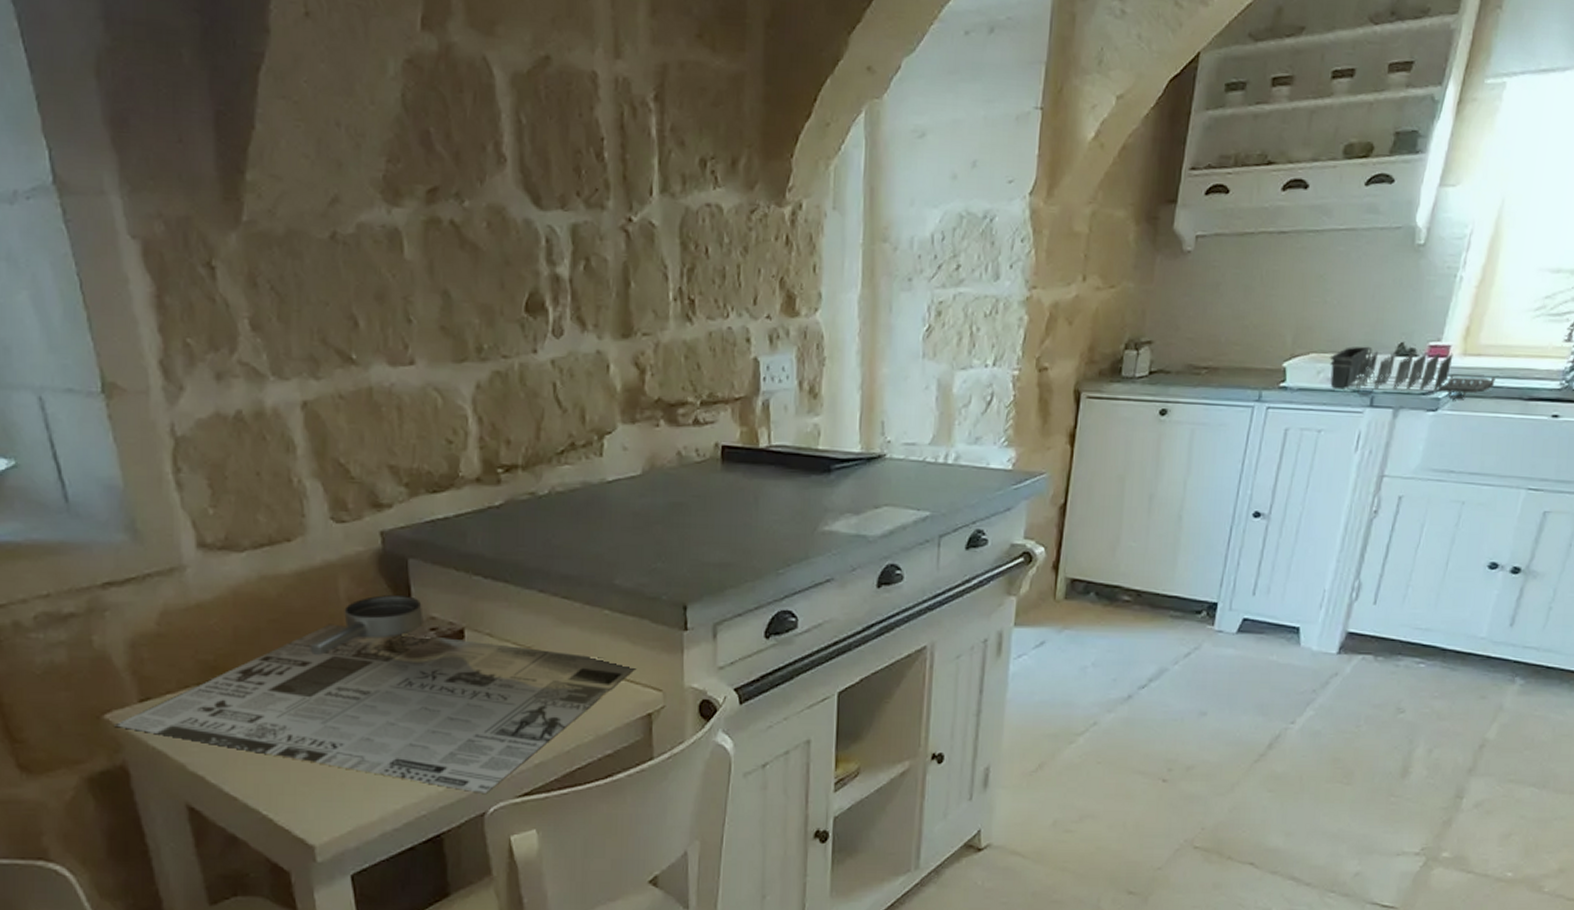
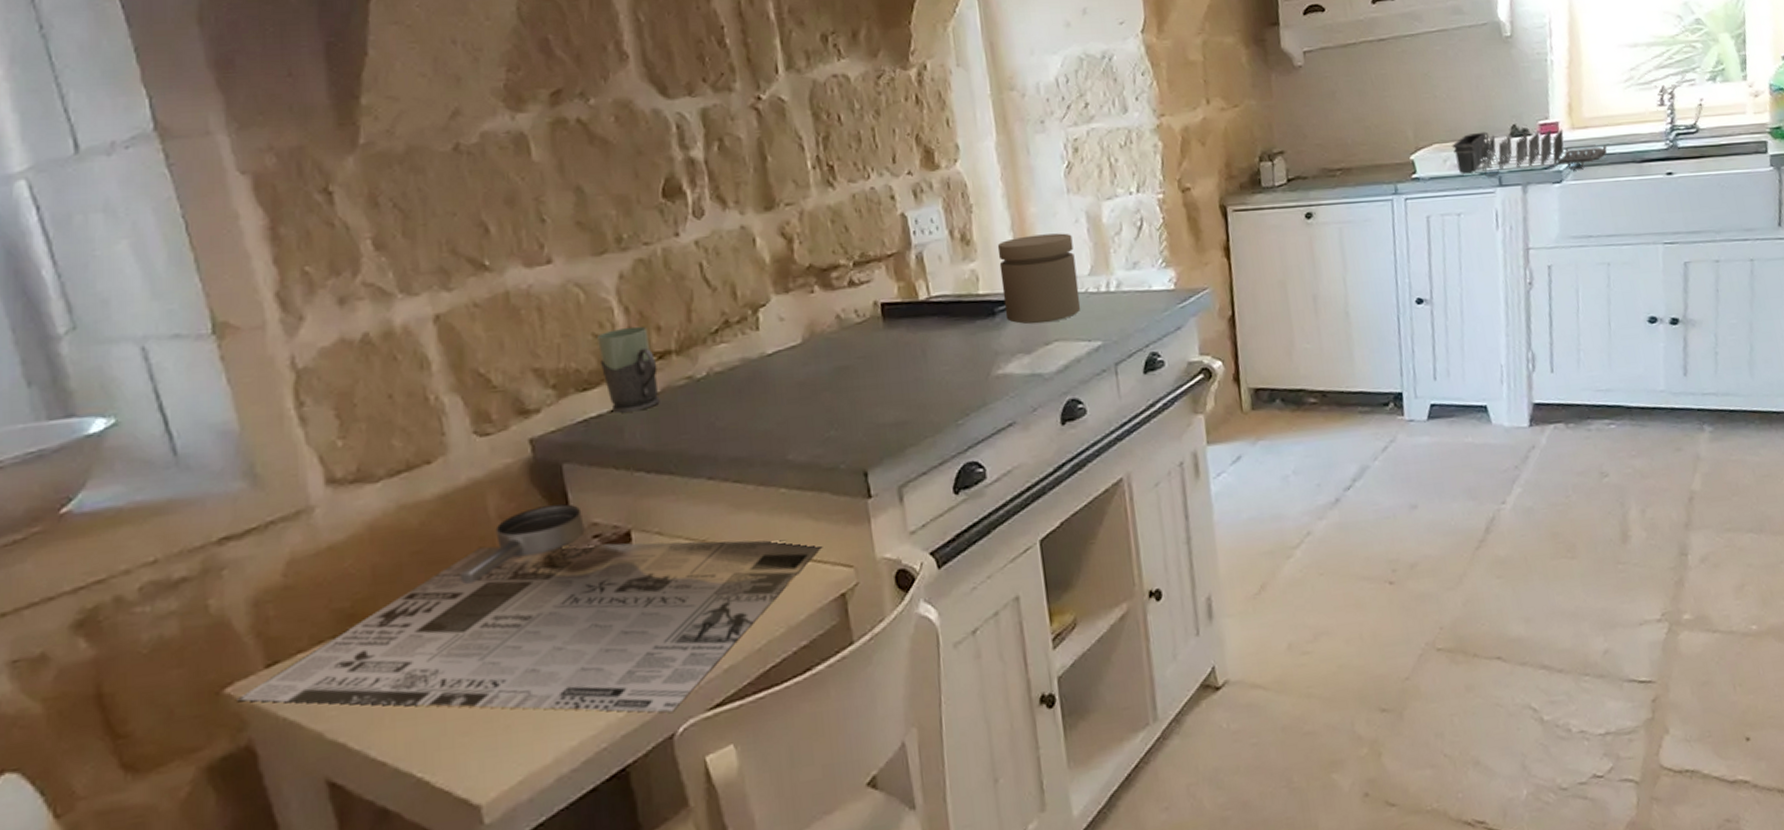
mug: none [449,437,503,519] -> present [596,326,660,413]
jar: none [840,396,919,487] -> present [997,233,1081,325]

